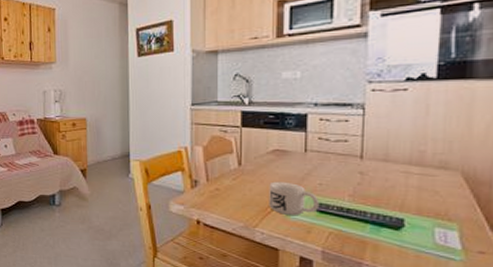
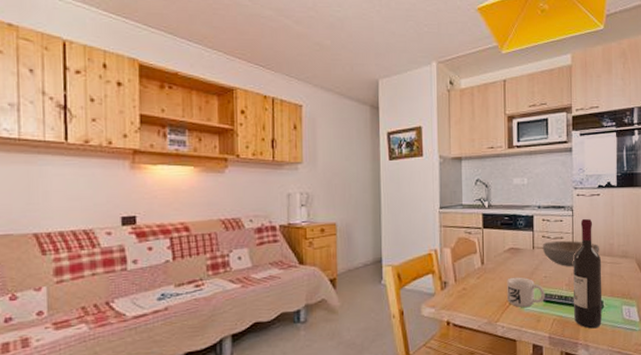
bowl: none [318,144,402,176] -> present [542,240,599,267]
wine bottle: none [359,118,405,250] -> present [573,218,602,329]

